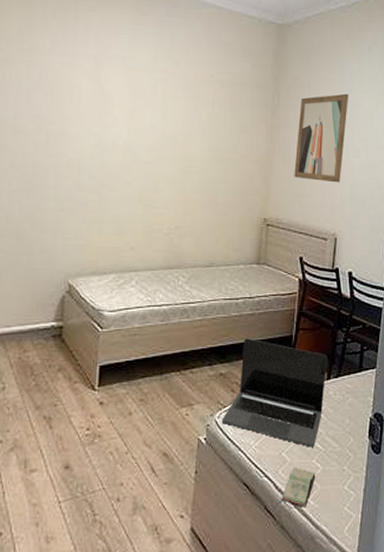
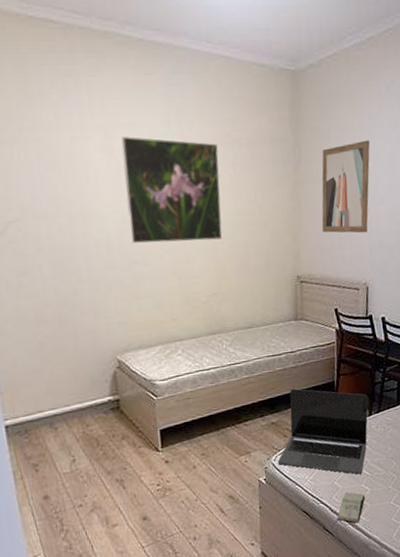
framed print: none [103,67,200,173] -> present [121,136,223,244]

